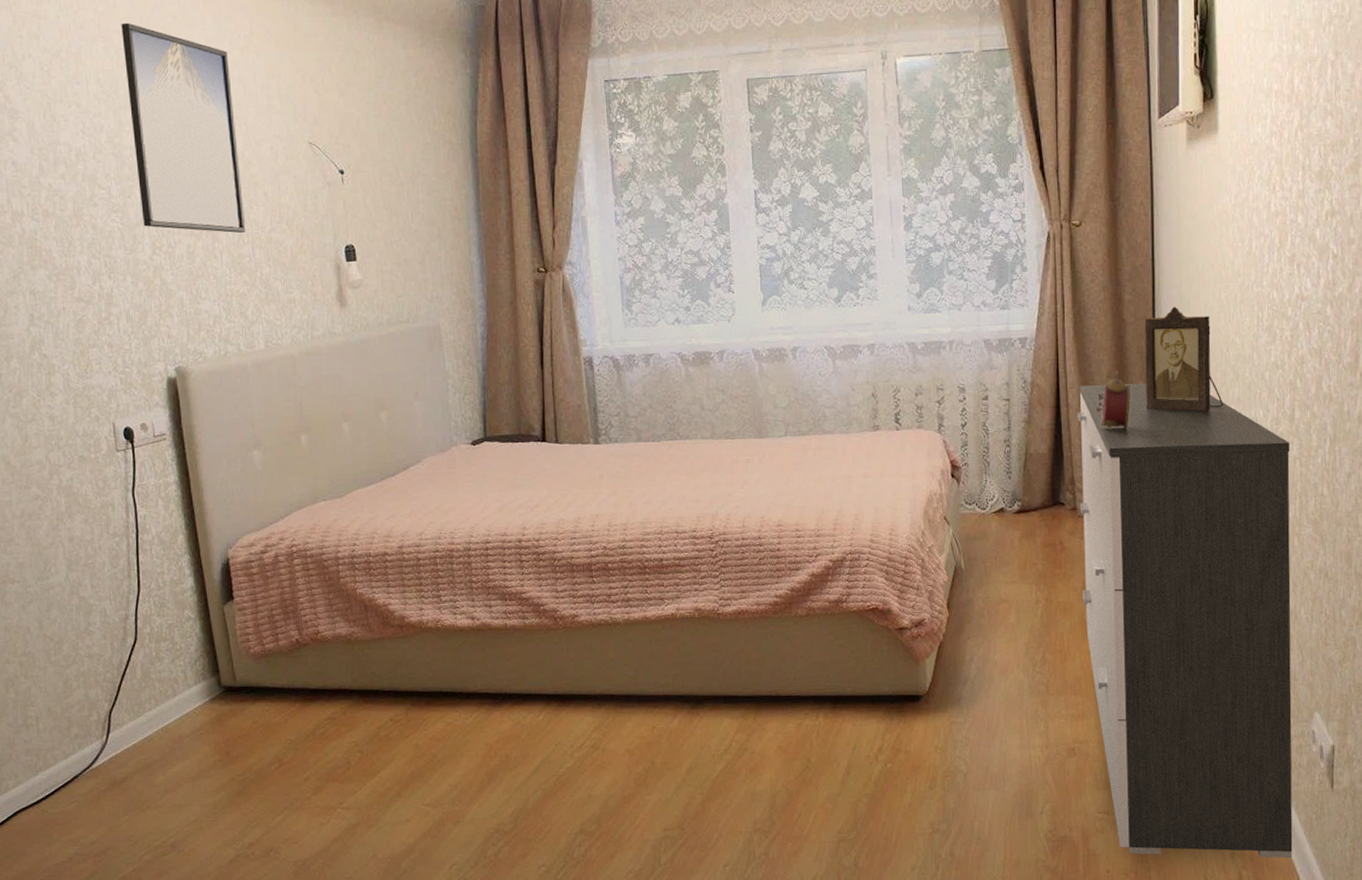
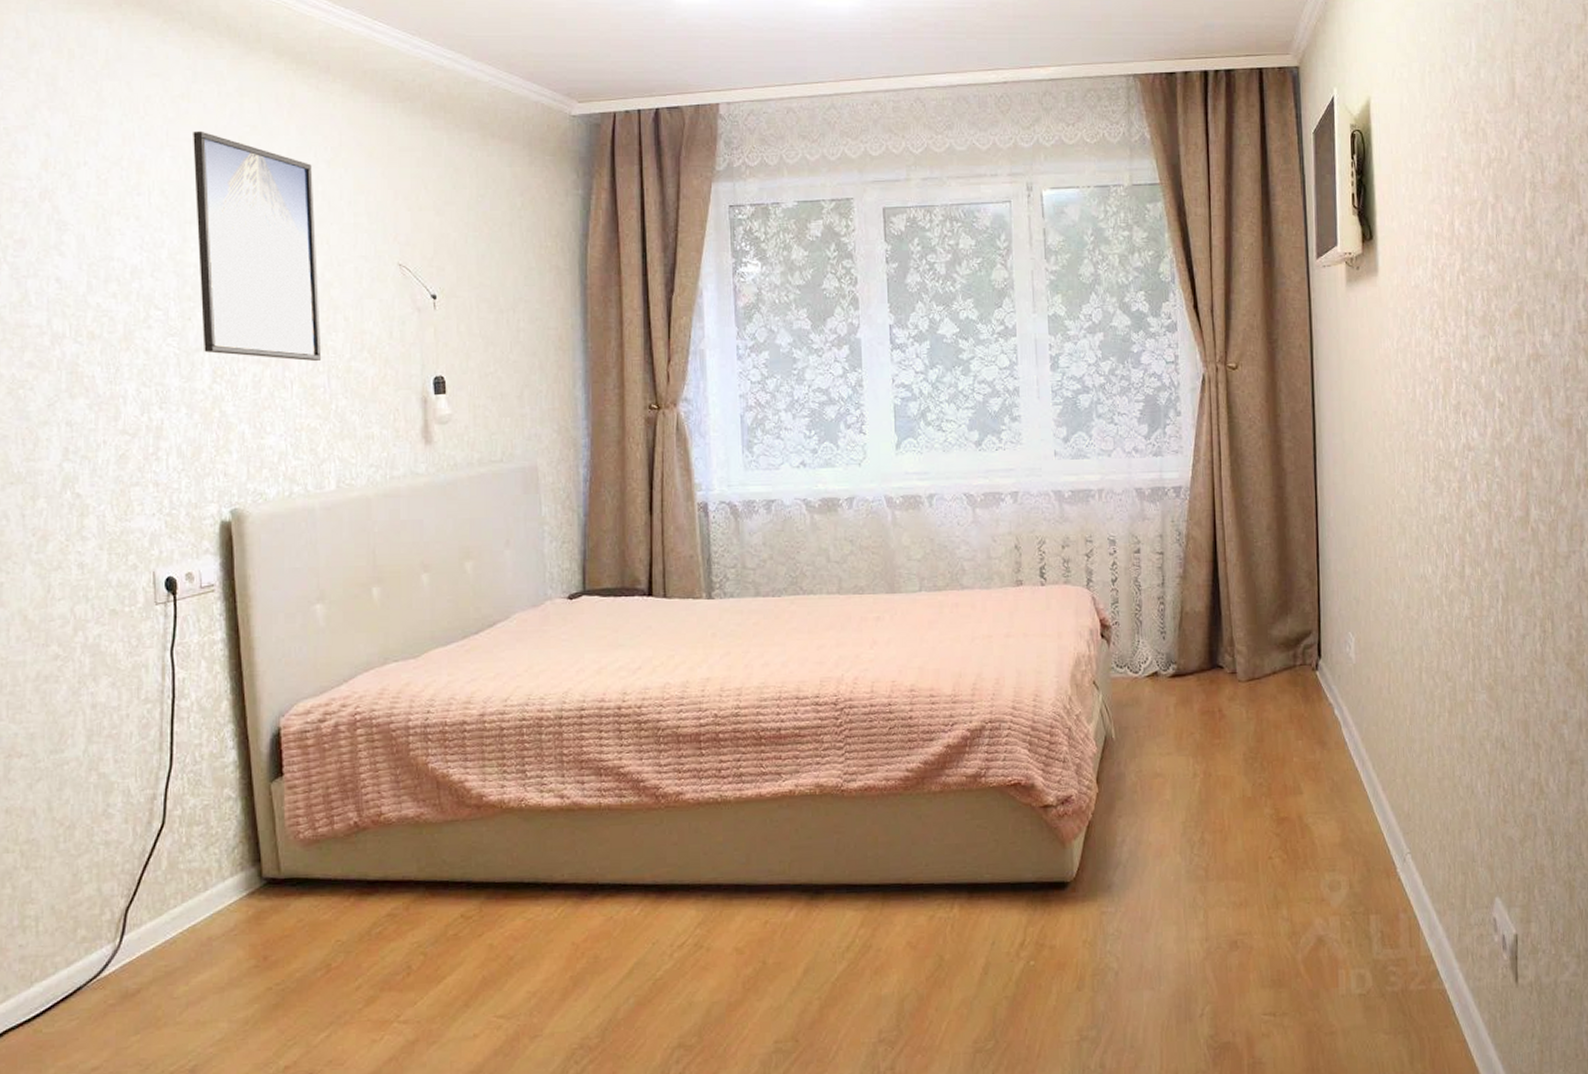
dresser: present [1077,382,1293,859] -> none [1235,536,1477,1064]
alarm clock: present [1096,370,1131,430] -> none [1256,522,1292,587]
photo frame: present [1144,306,1223,412] -> none [1306,455,1390,568]

